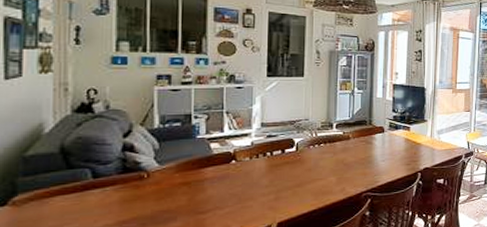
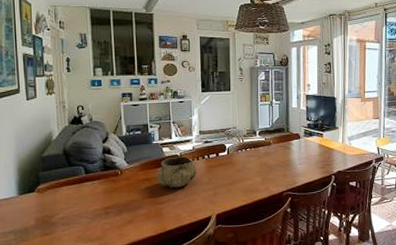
decorative bowl: none [199,154,255,193] -> present [157,156,197,188]

